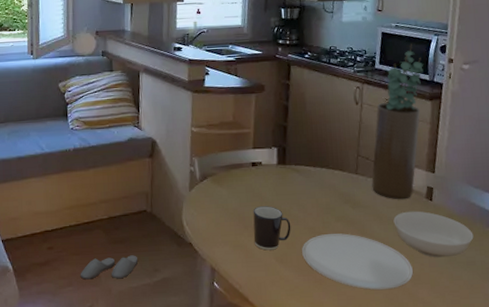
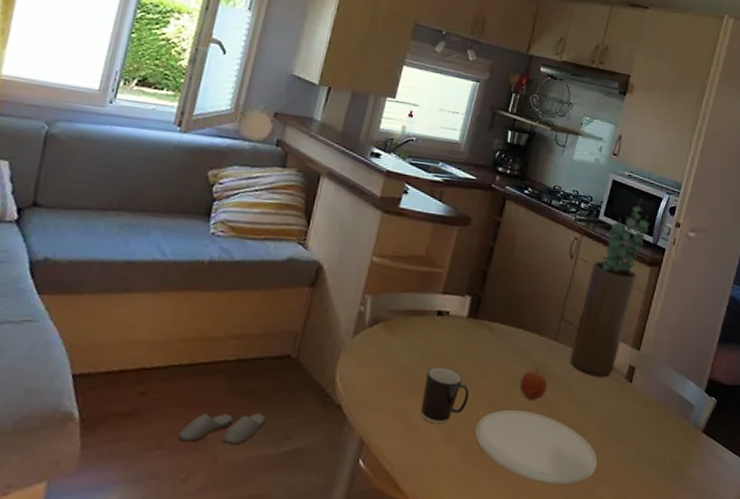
fruit: none [332,198,357,224] -> present [519,368,548,400]
bowl: present [393,211,474,258] -> none [586,392,668,451]

